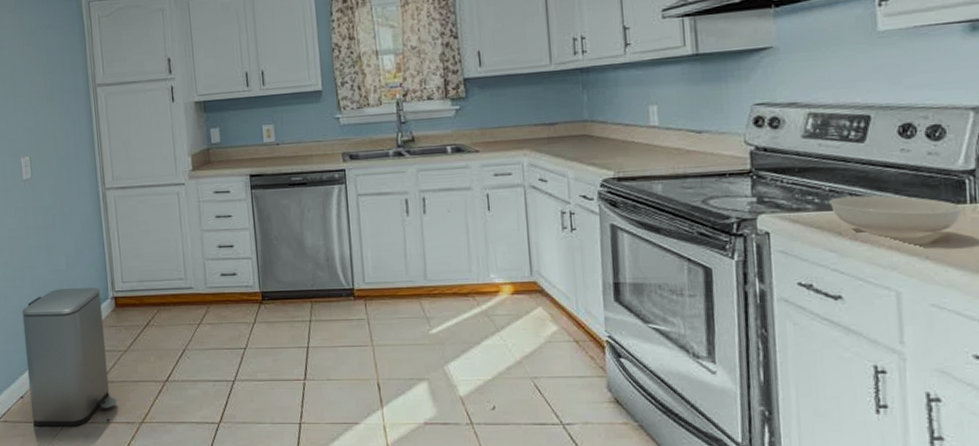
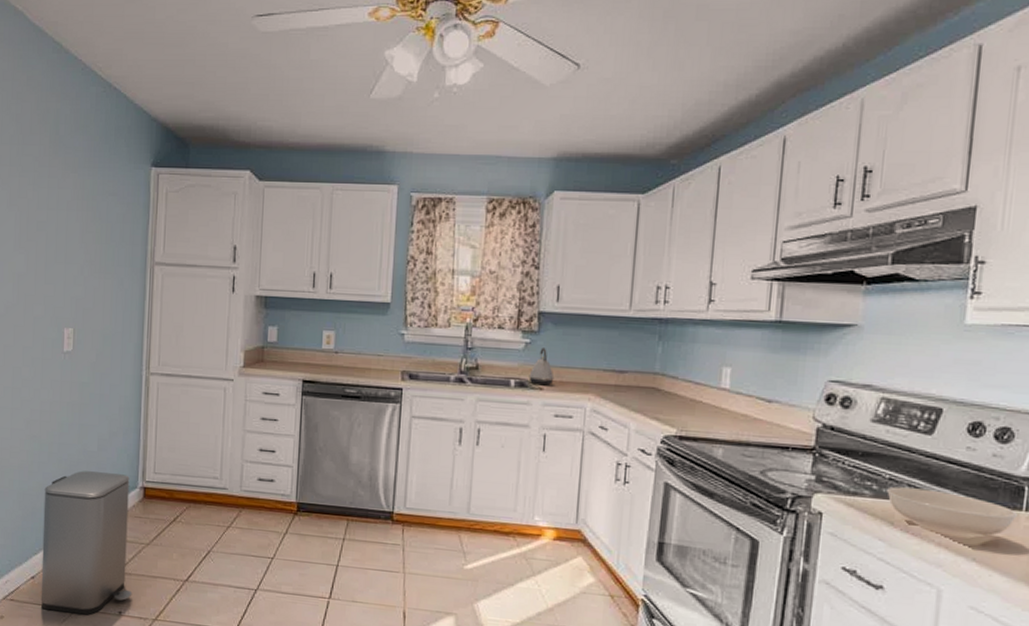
kettle: none [463,112,489,149] -> present [529,347,555,386]

